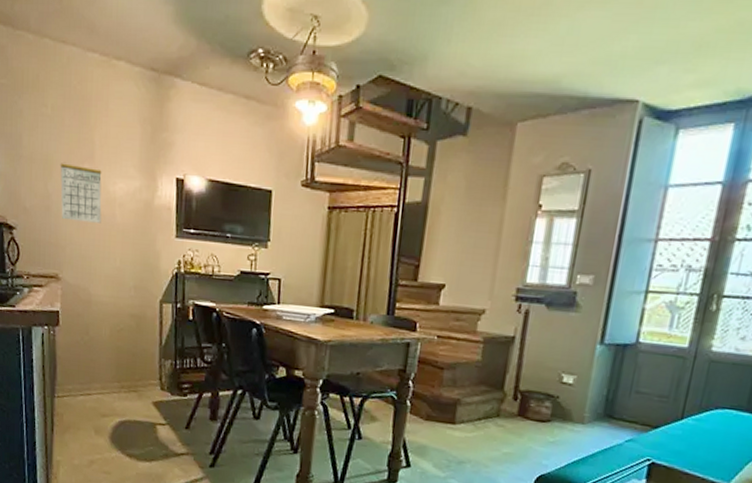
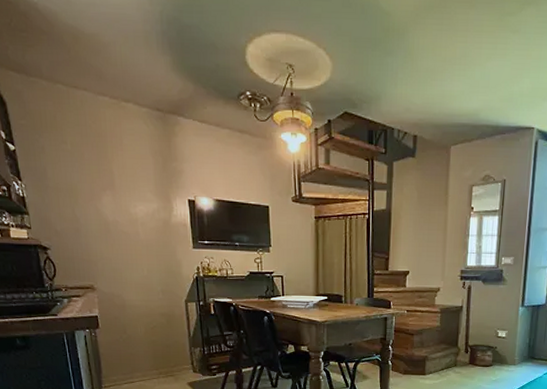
calendar: present [60,163,102,223] -> none [84,191,127,240]

